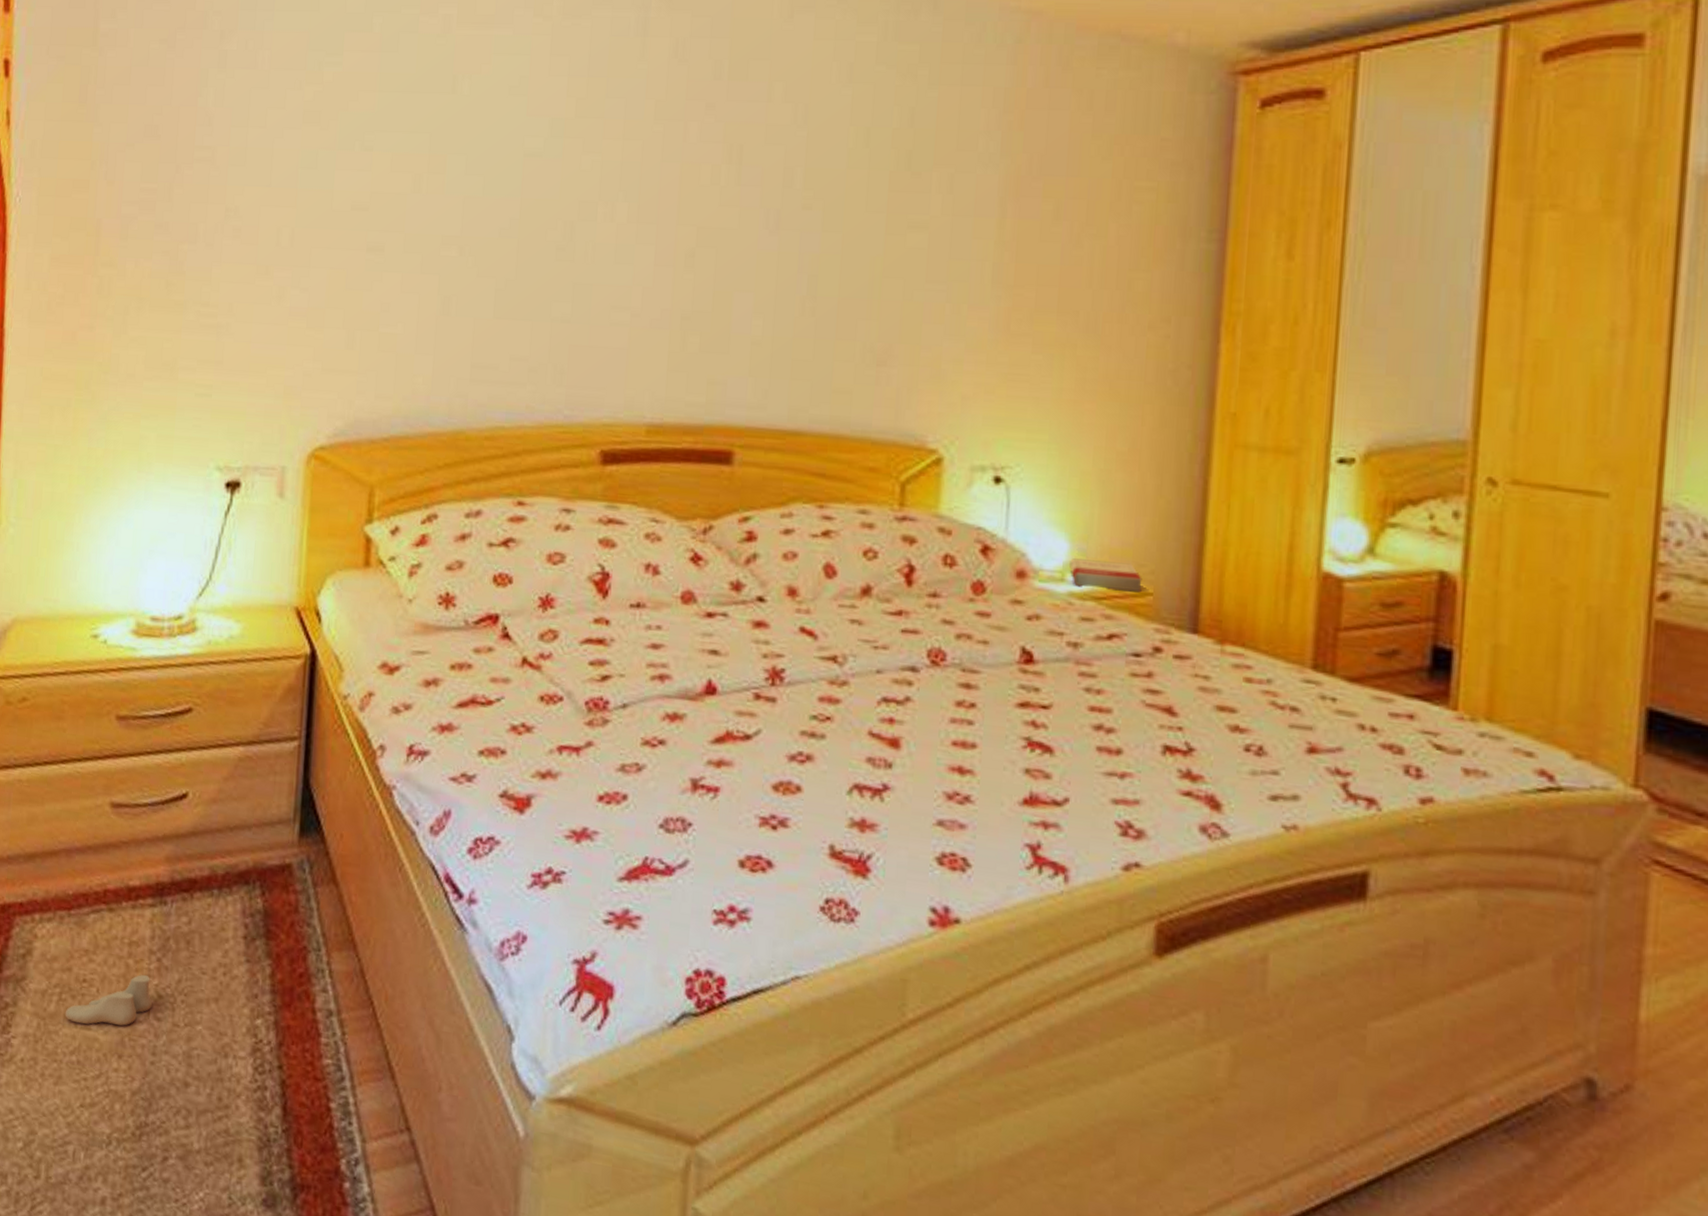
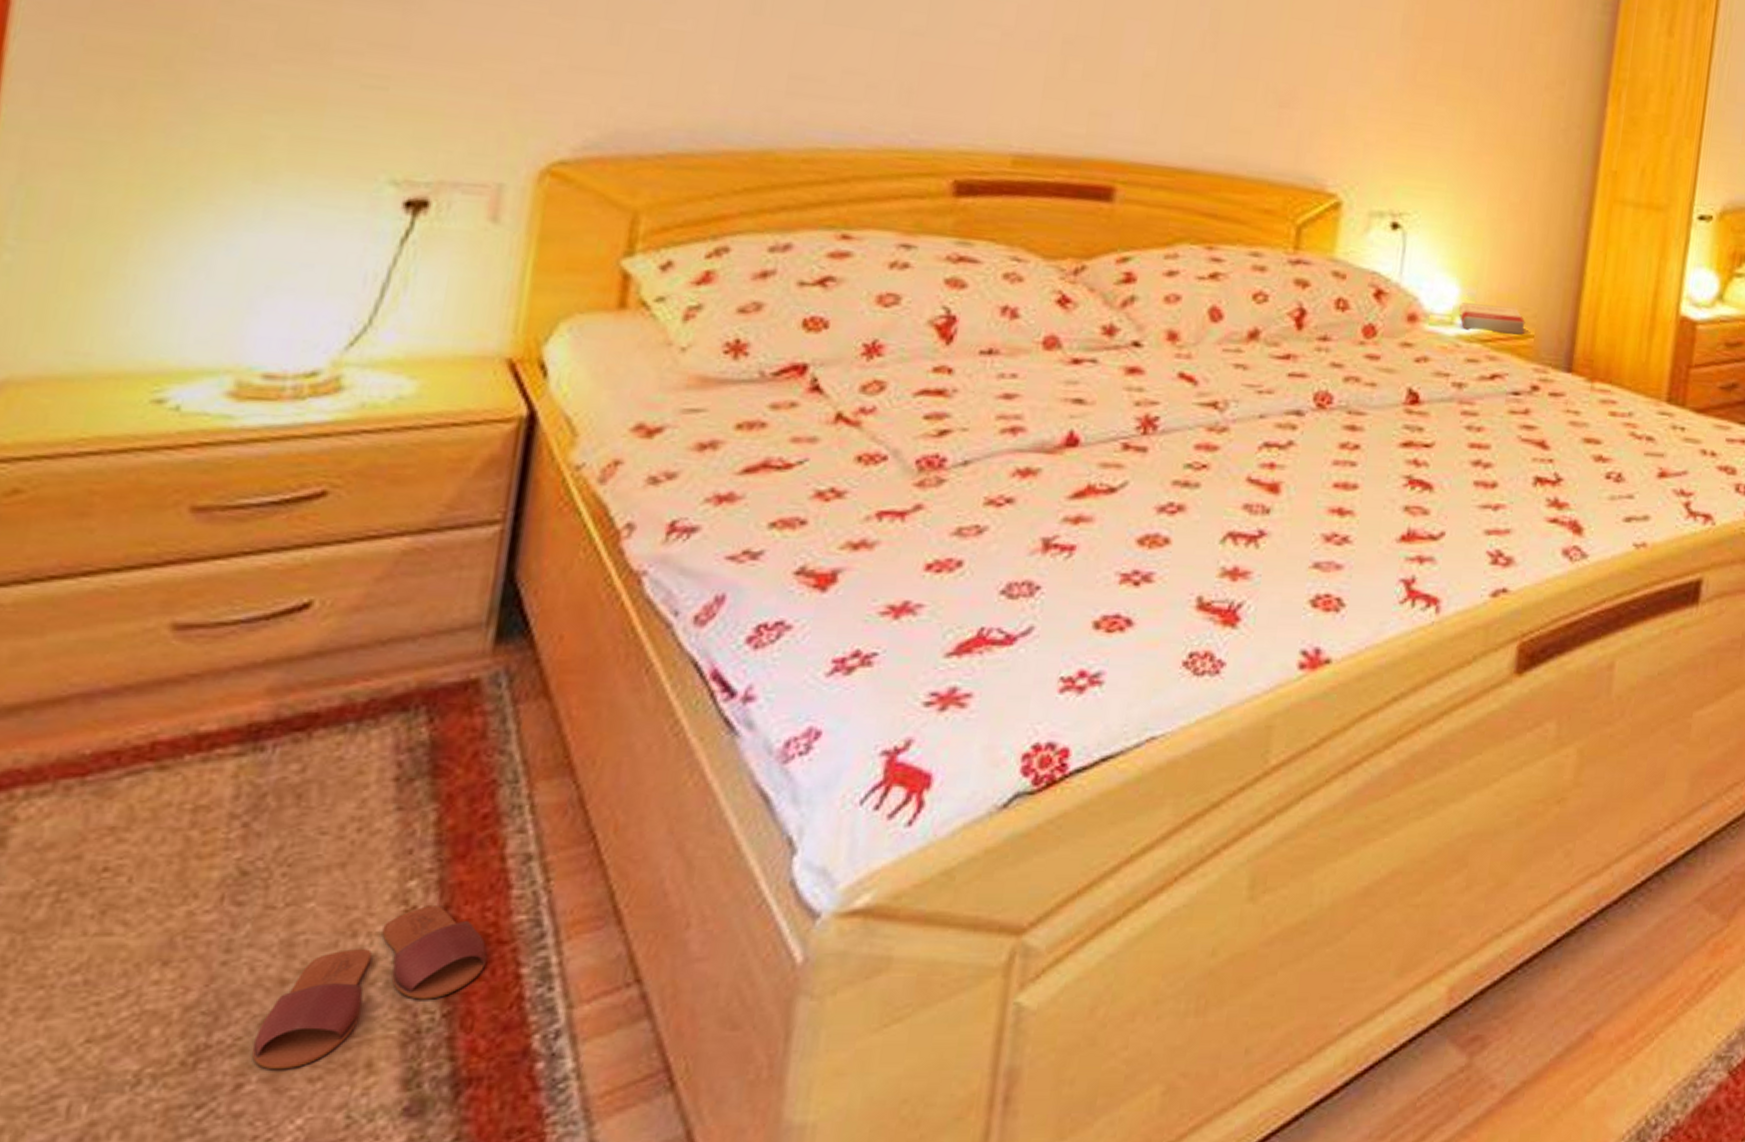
socks: present [65,974,153,1026] -> none [64,847,231,929]
slippers: none [171,1041,308,1153] -> present [251,906,487,1070]

